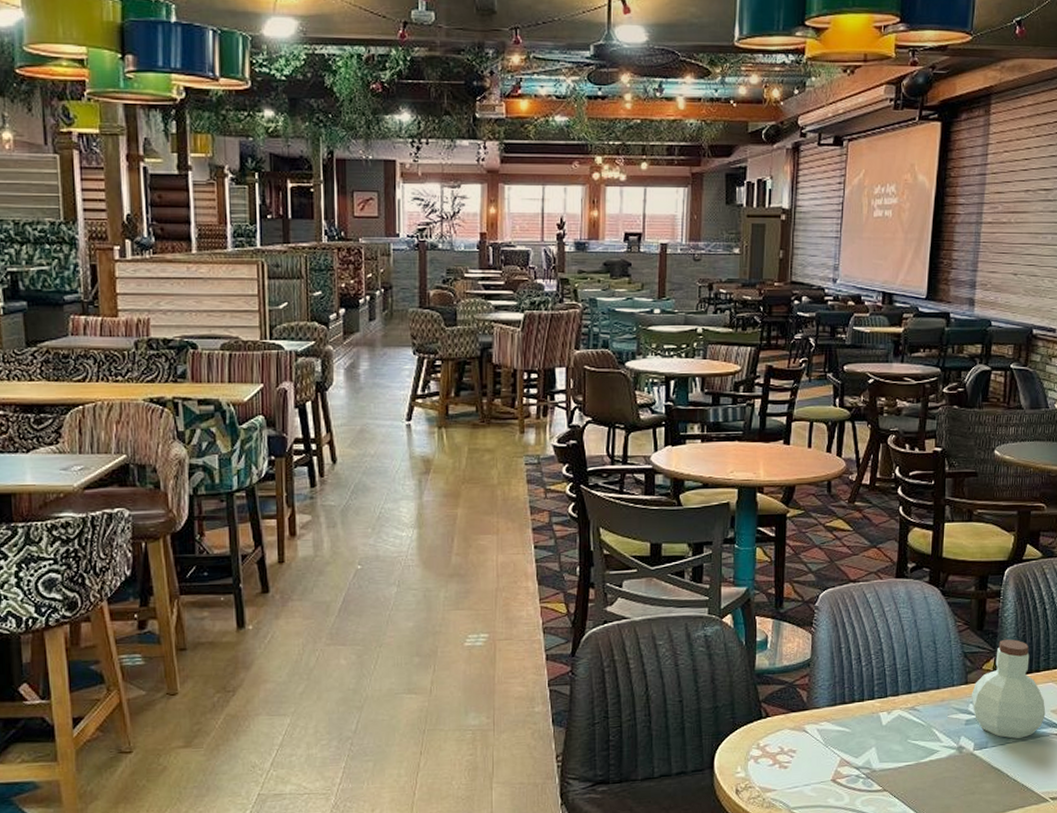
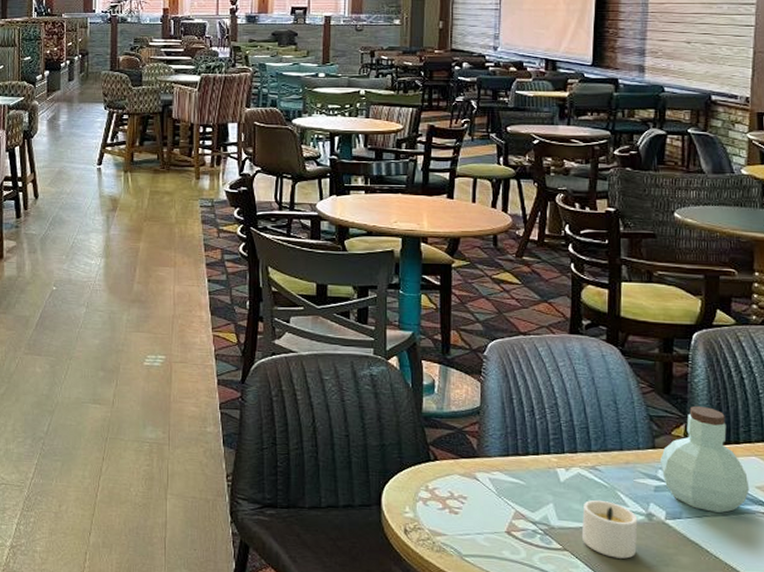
candle: none [899,739,950,793] -> present [581,500,638,559]

